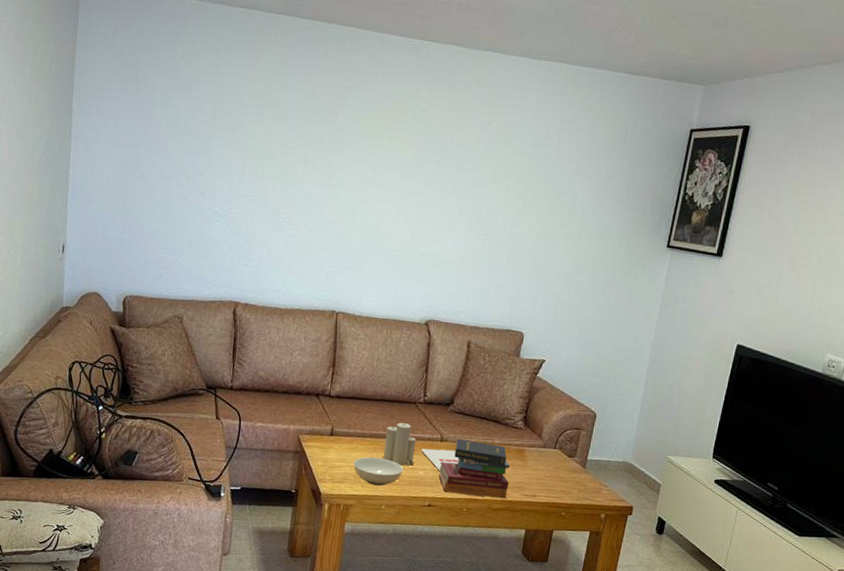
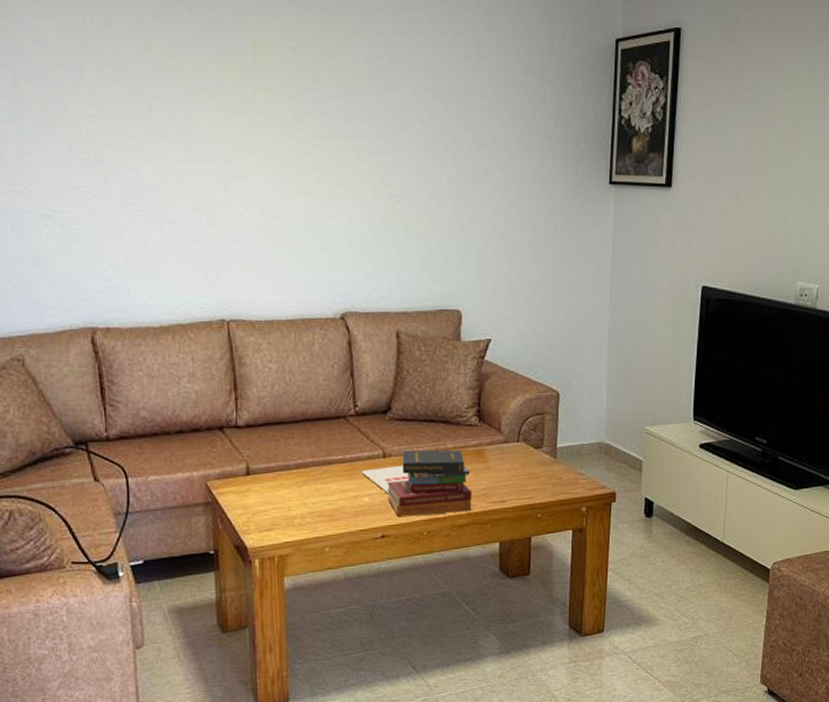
bowl: present [353,457,404,486] -> none [281,490,345,526]
candle: present [382,421,417,467] -> none [315,441,357,497]

